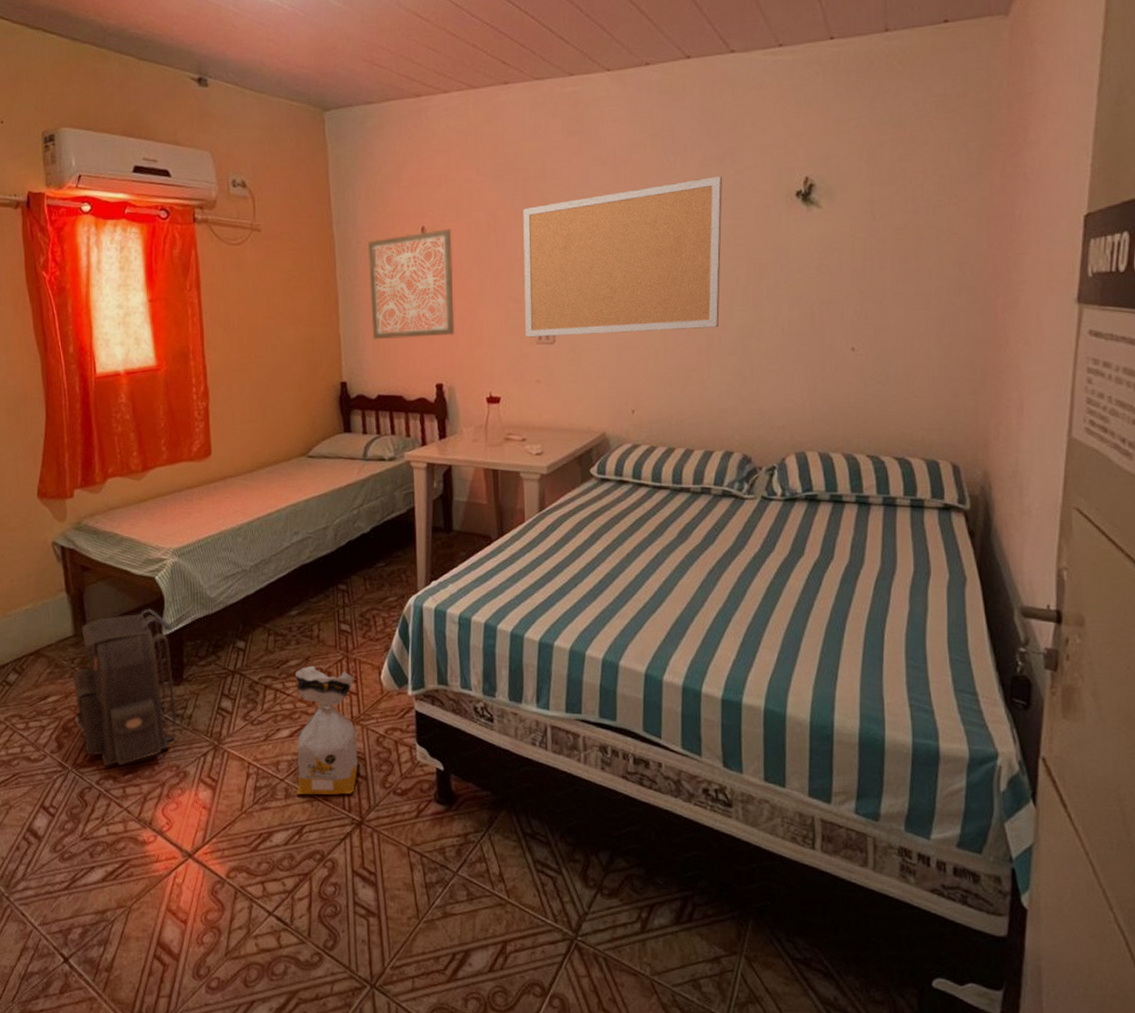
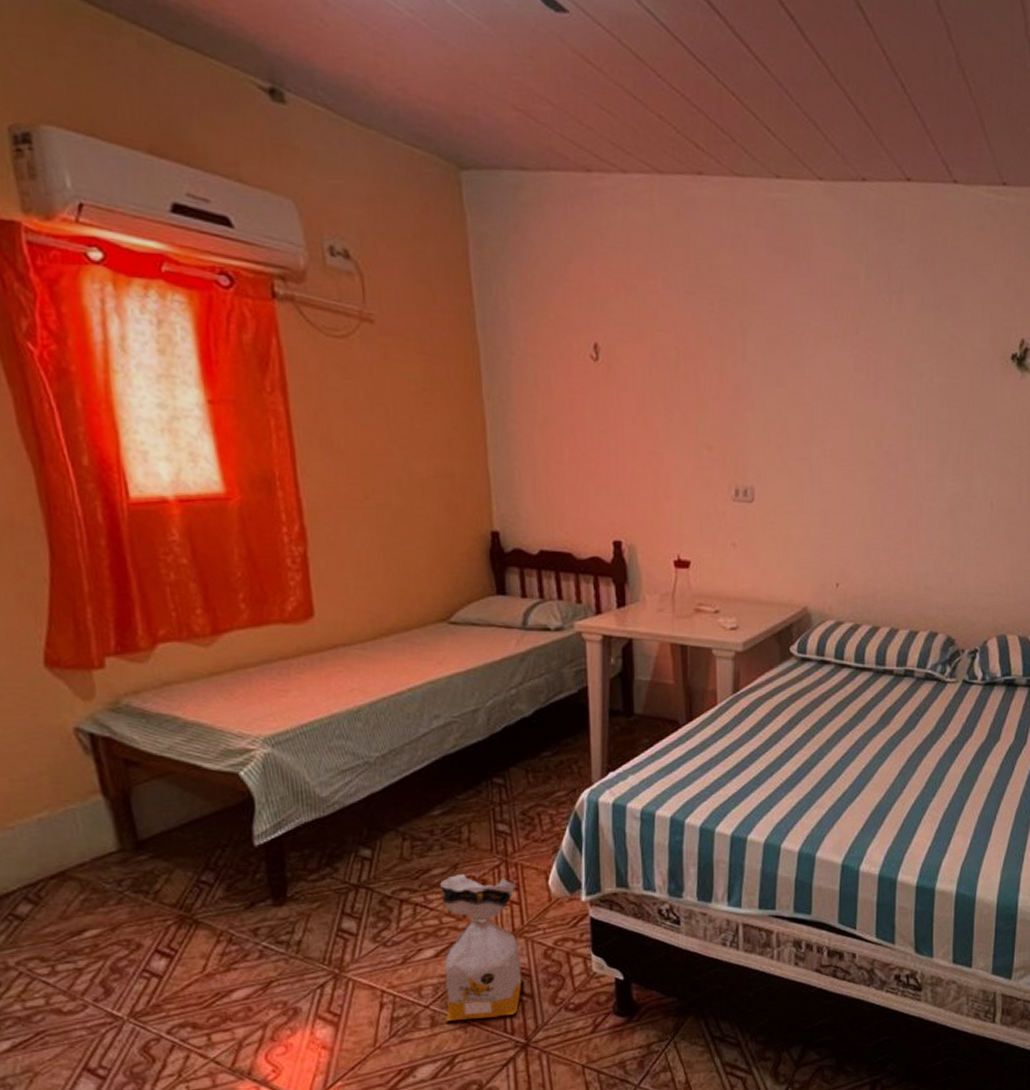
backpack: present [73,608,177,767] -> none [121,812,280,1012]
wall art: present [367,229,455,340] -> none [523,349,636,484]
bulletin board: present [523,175,722,338] -> none [719,325,938,498]

